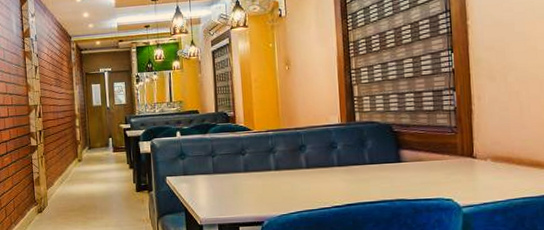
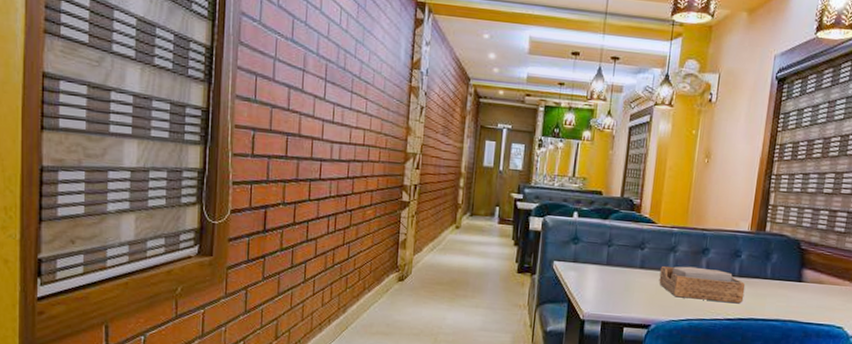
napkin holder: none [263,163,348,193] -> present [659,266,746,304]

